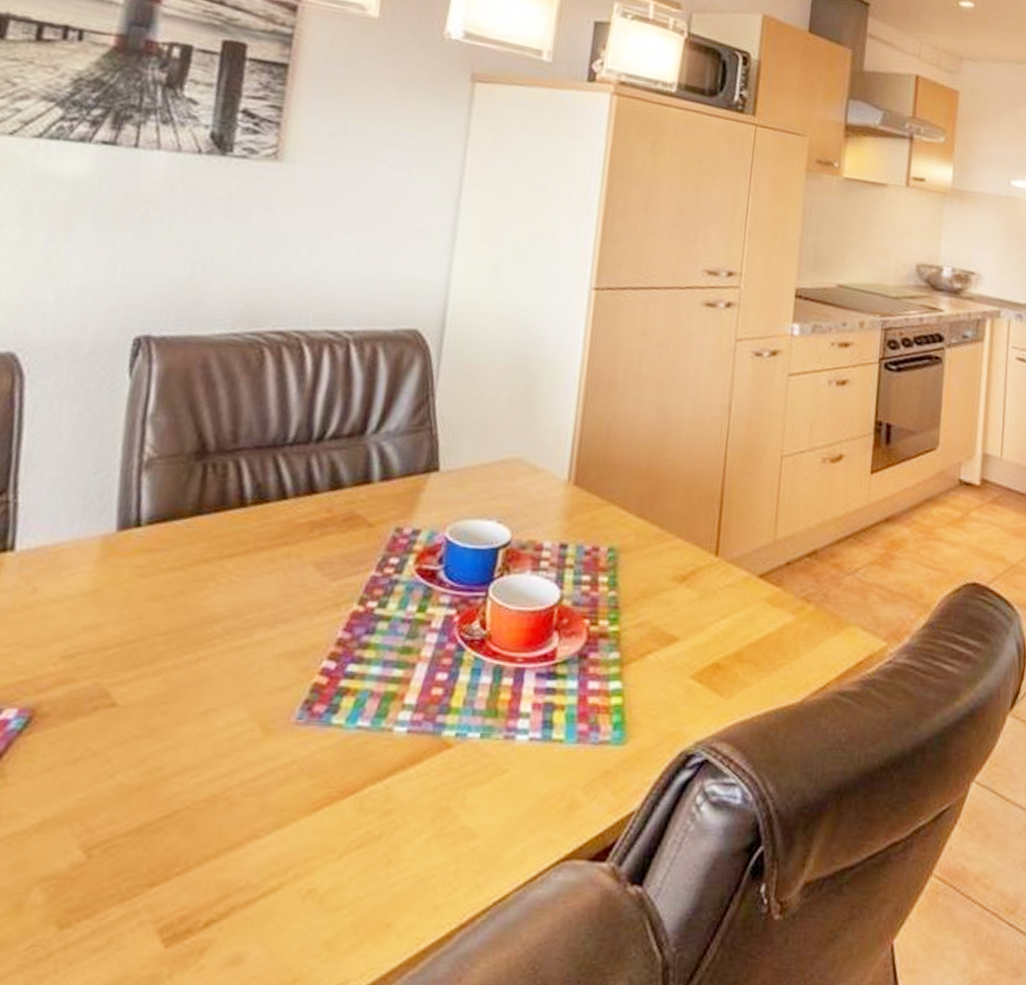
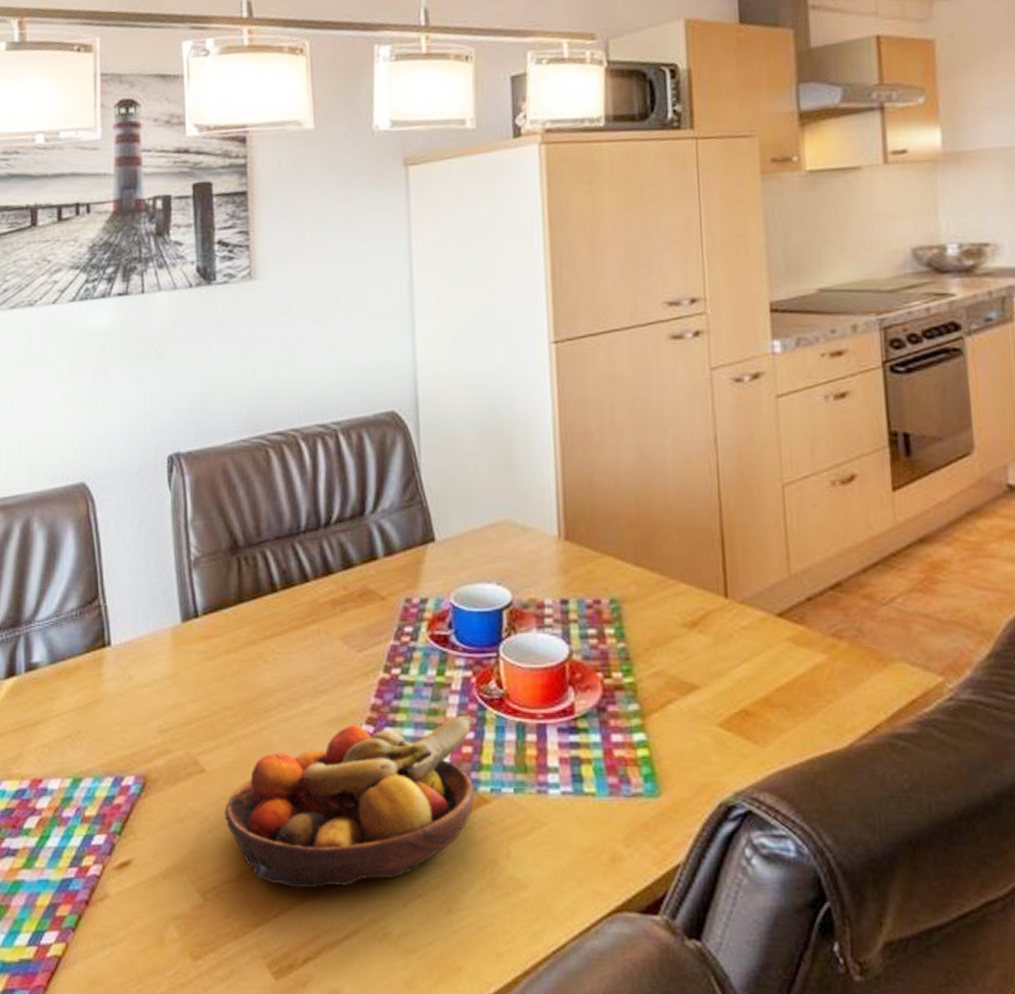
fruit bowl: none [132,655,450,842] -> present [224,715,474,889]

